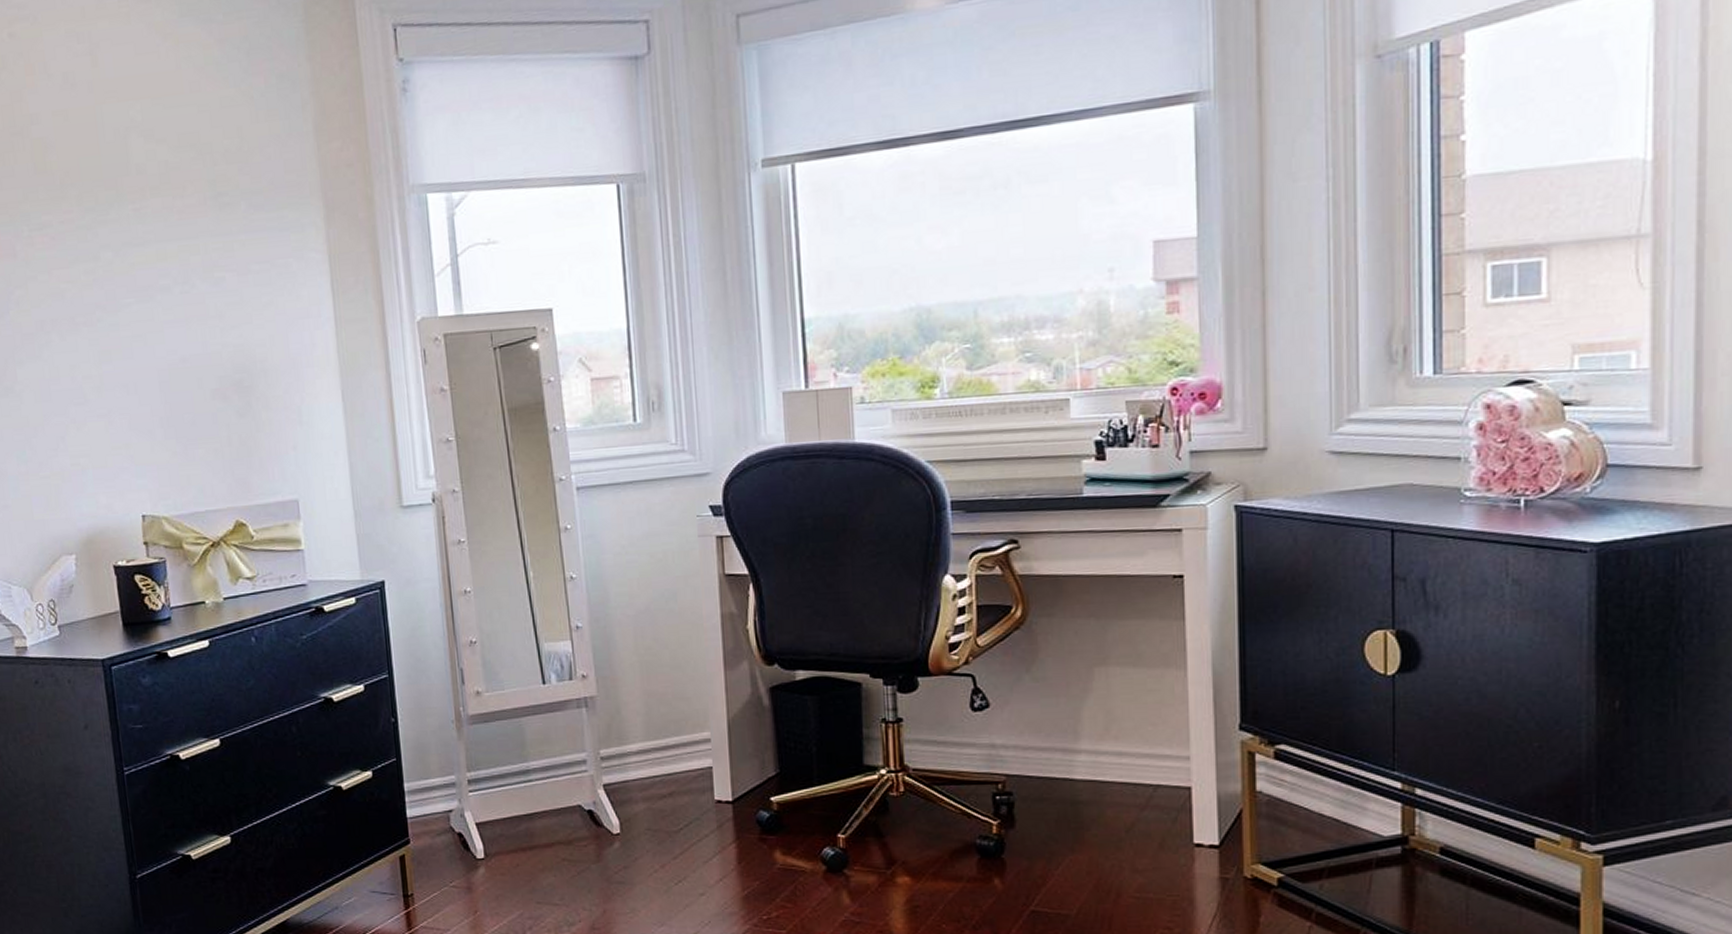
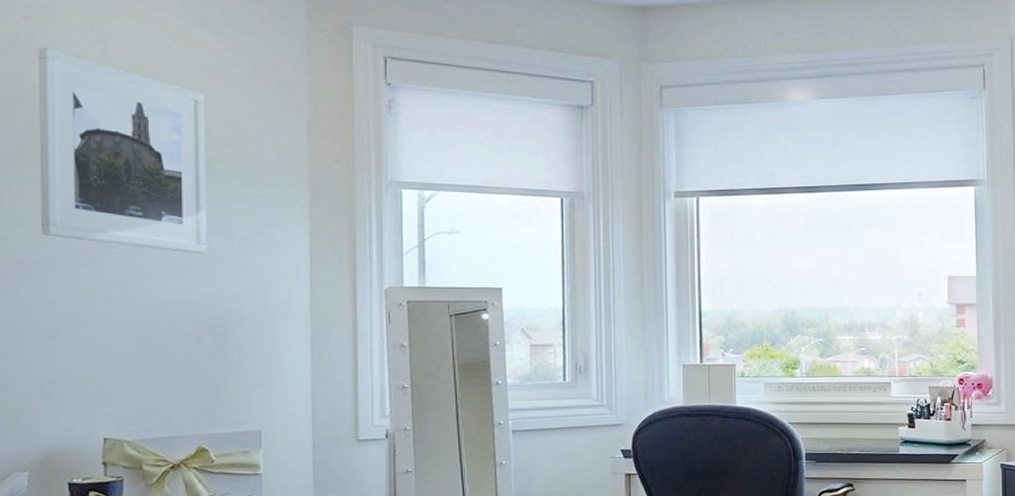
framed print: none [27,67,223,297] -> present [37,47,208,255]

